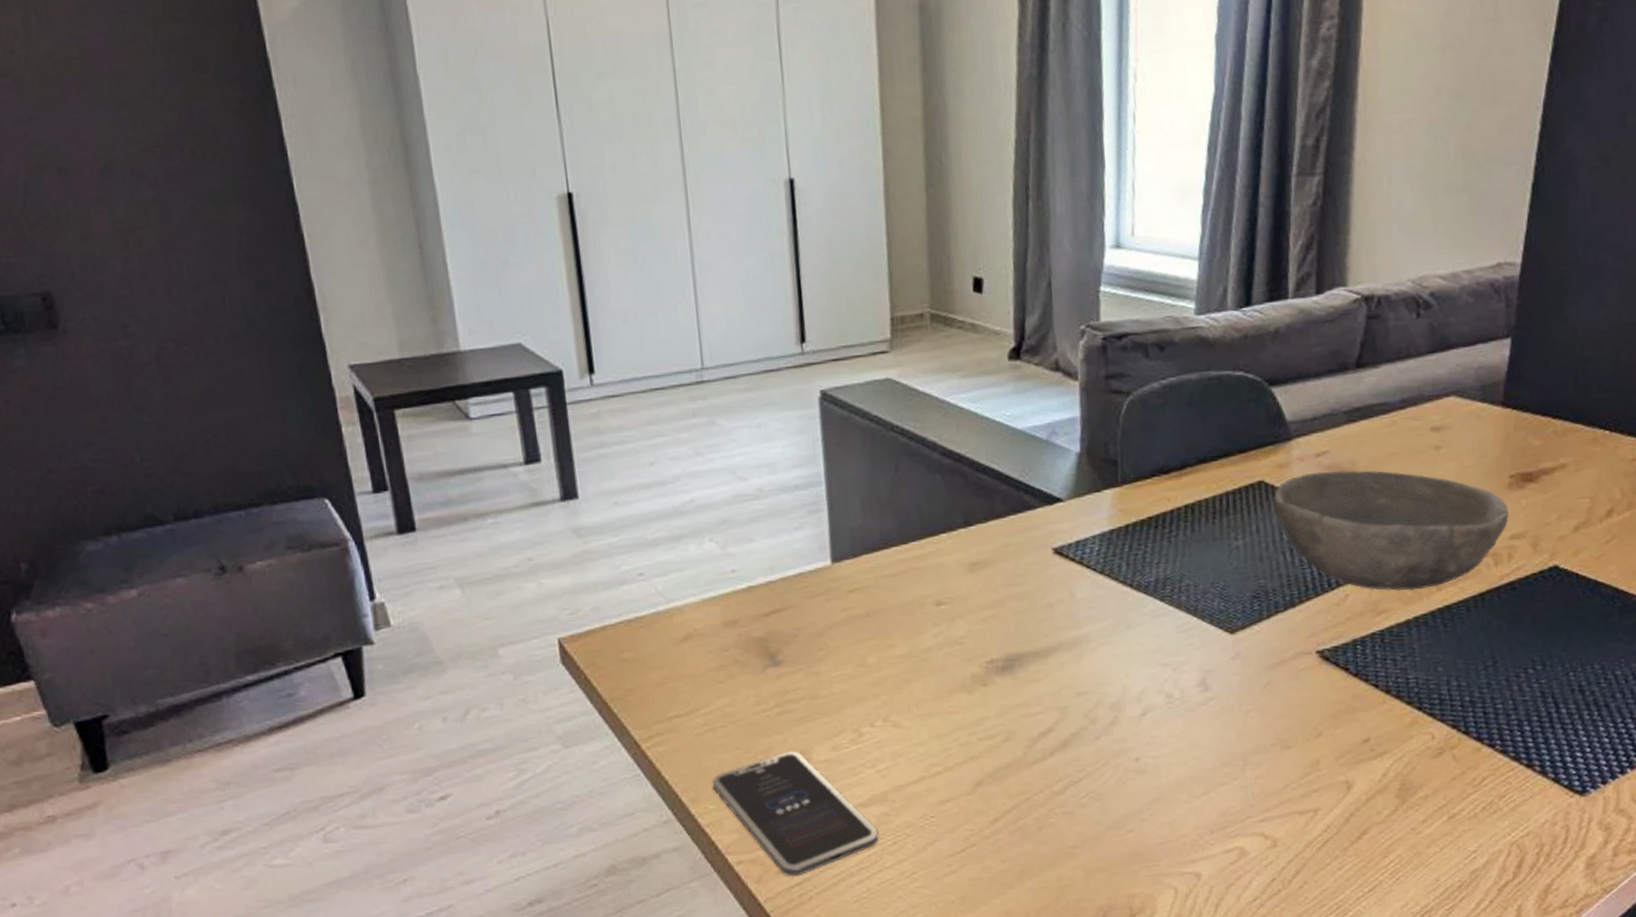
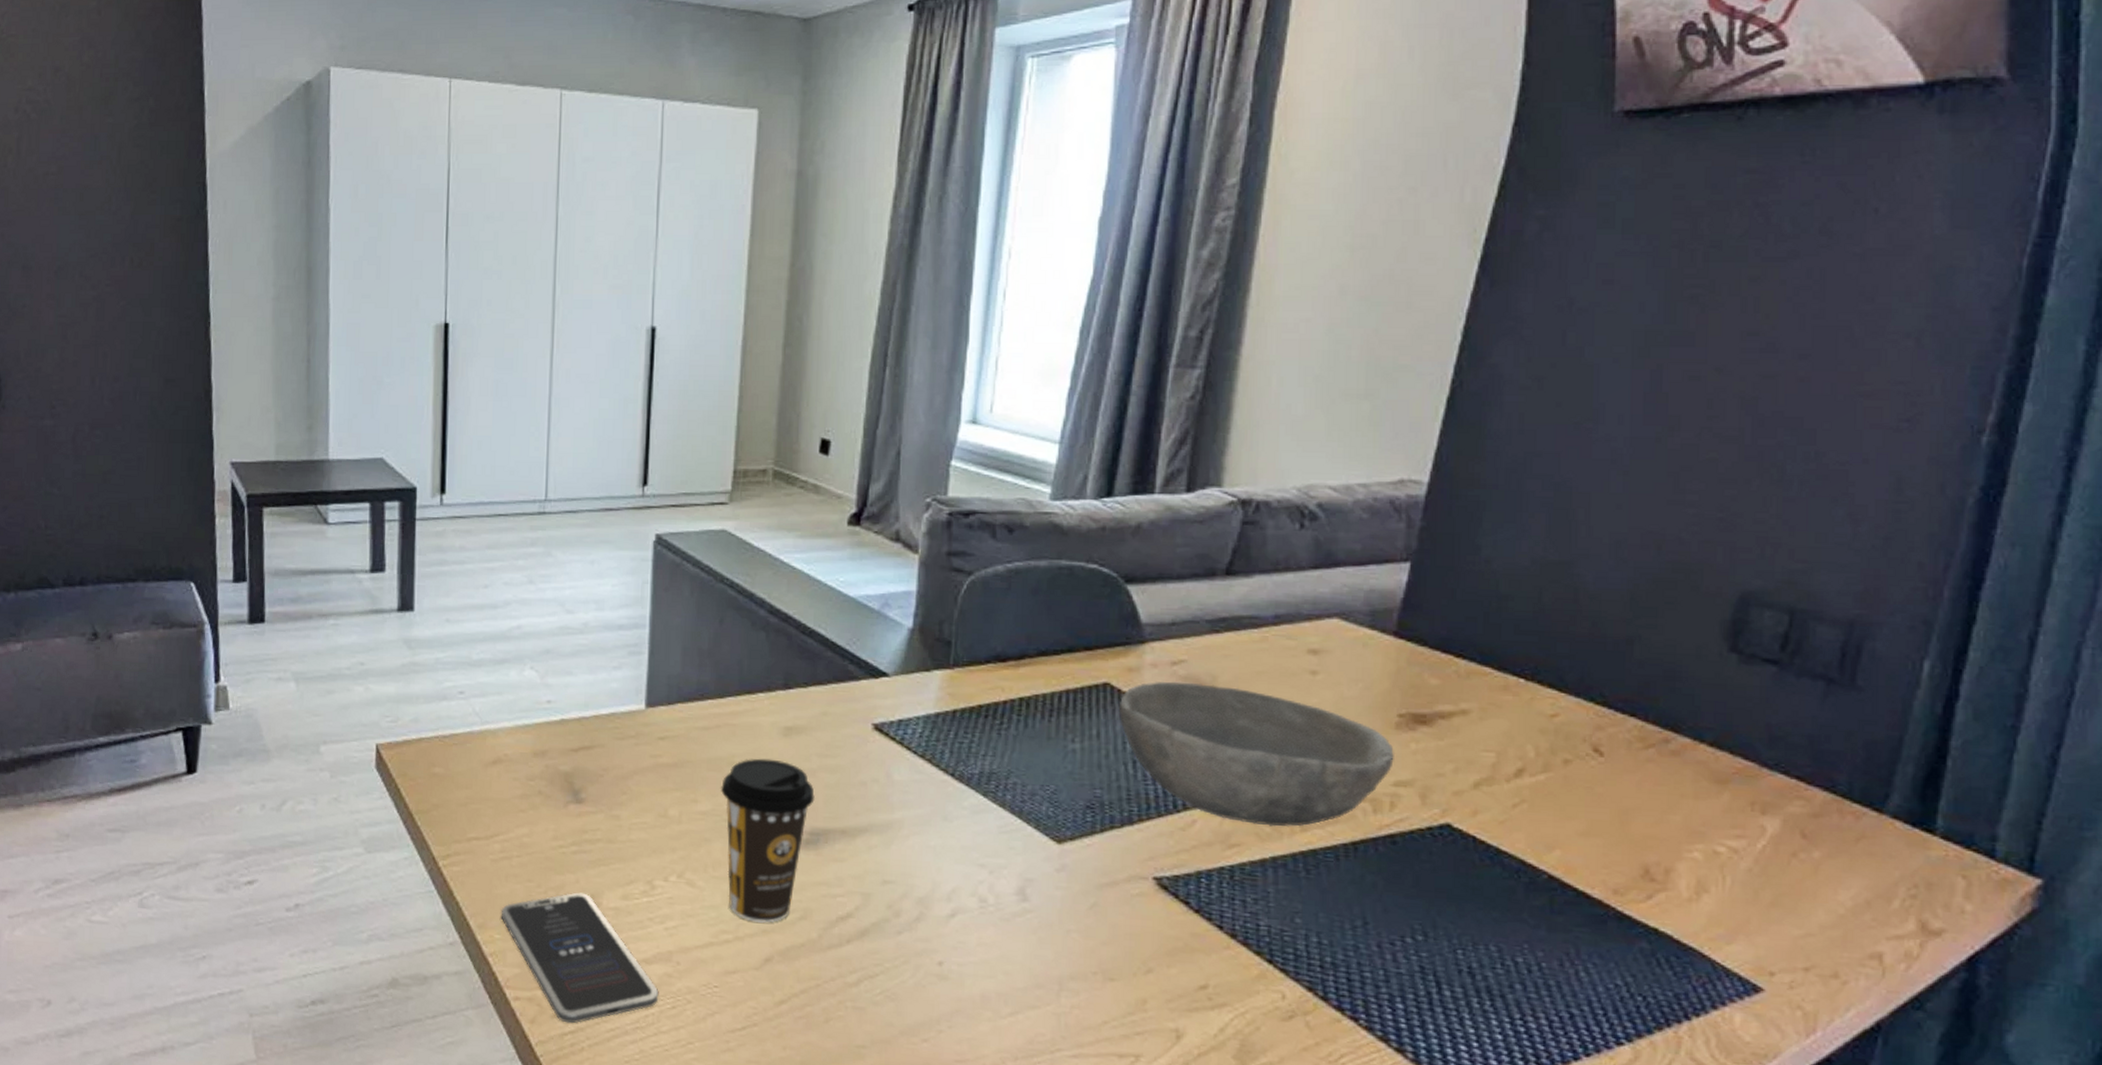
coffee cup: none [914,595,1006,751] -> present [720,758,815,923]

